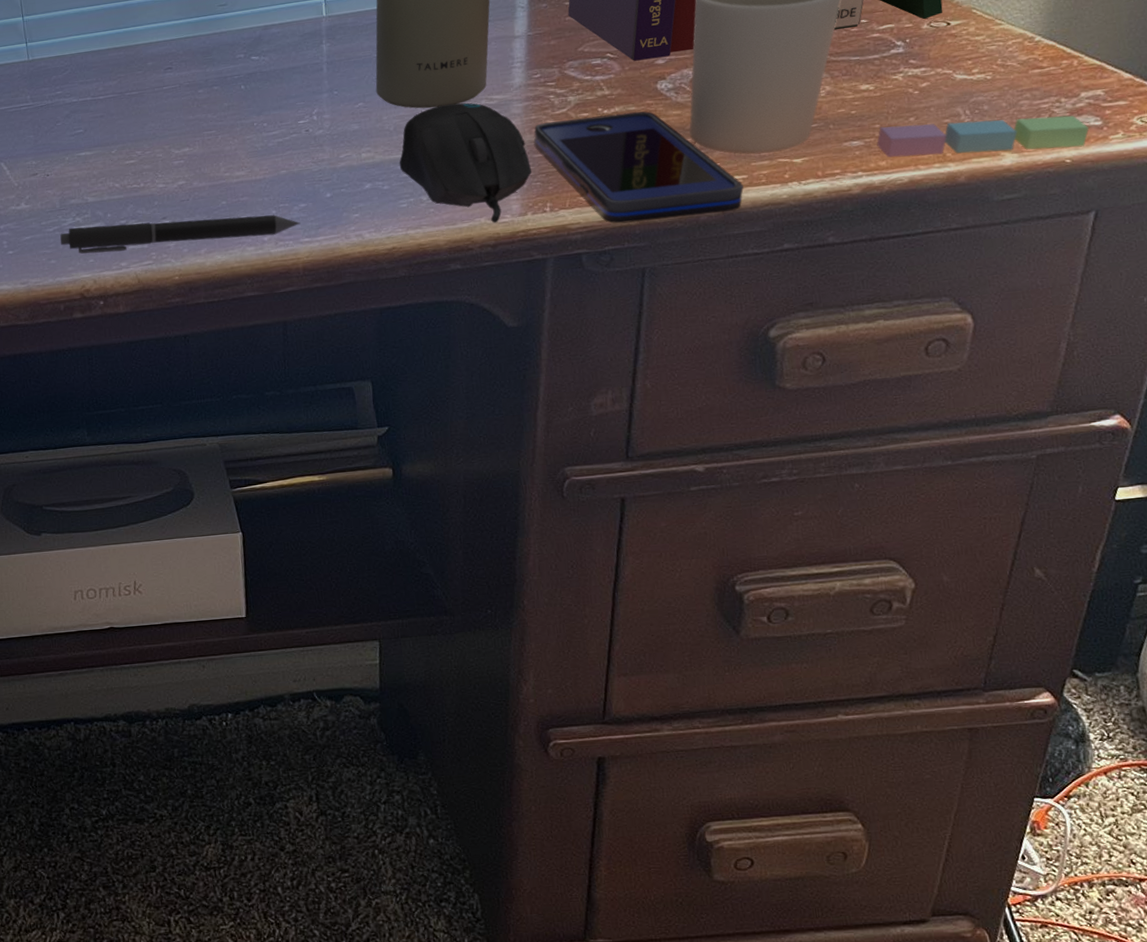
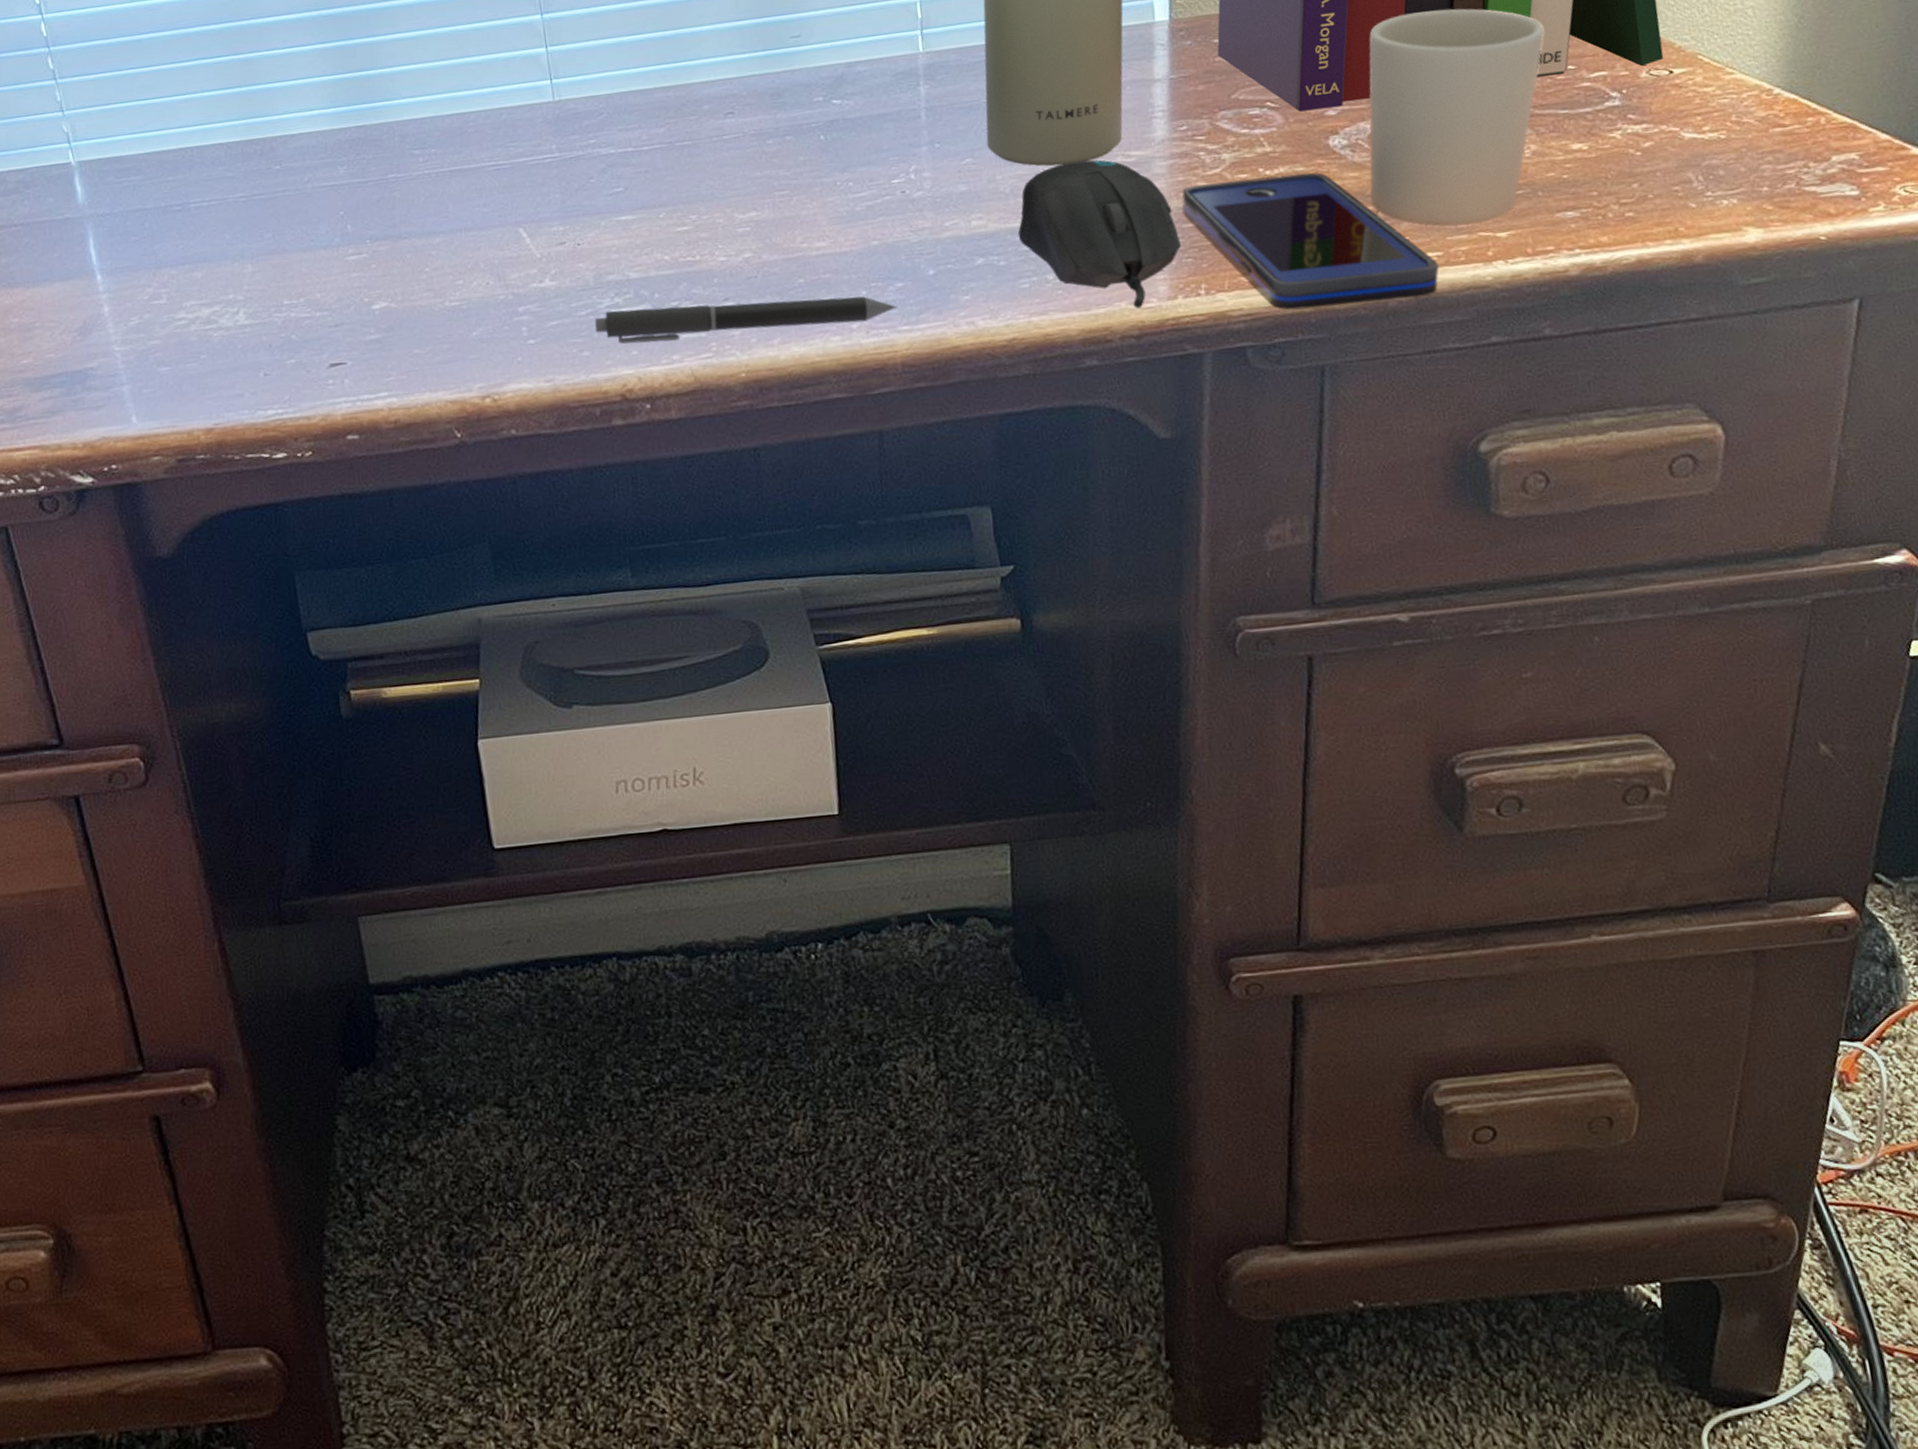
sticky notes: present [876,115,1090,158] -> none [1595,183,1845,232]

